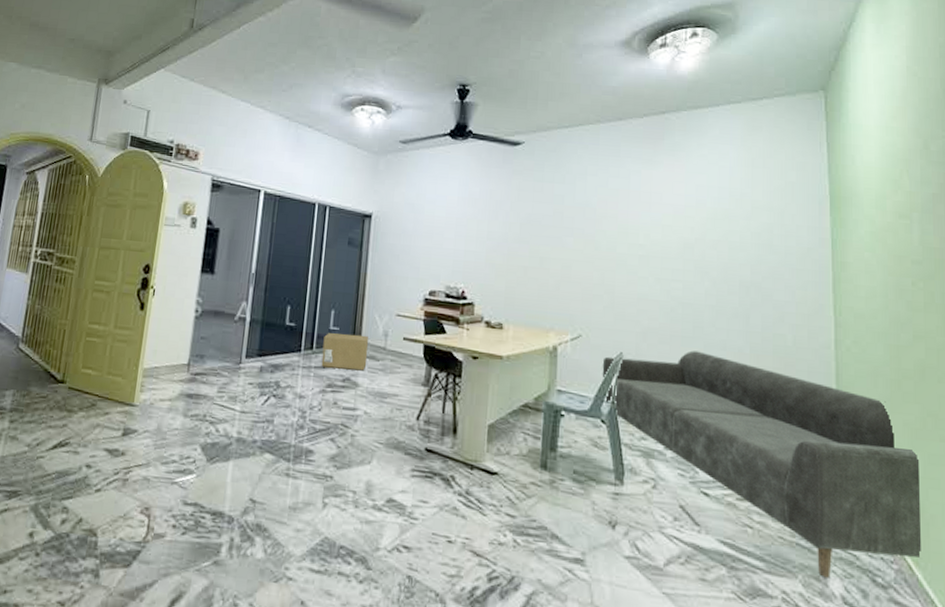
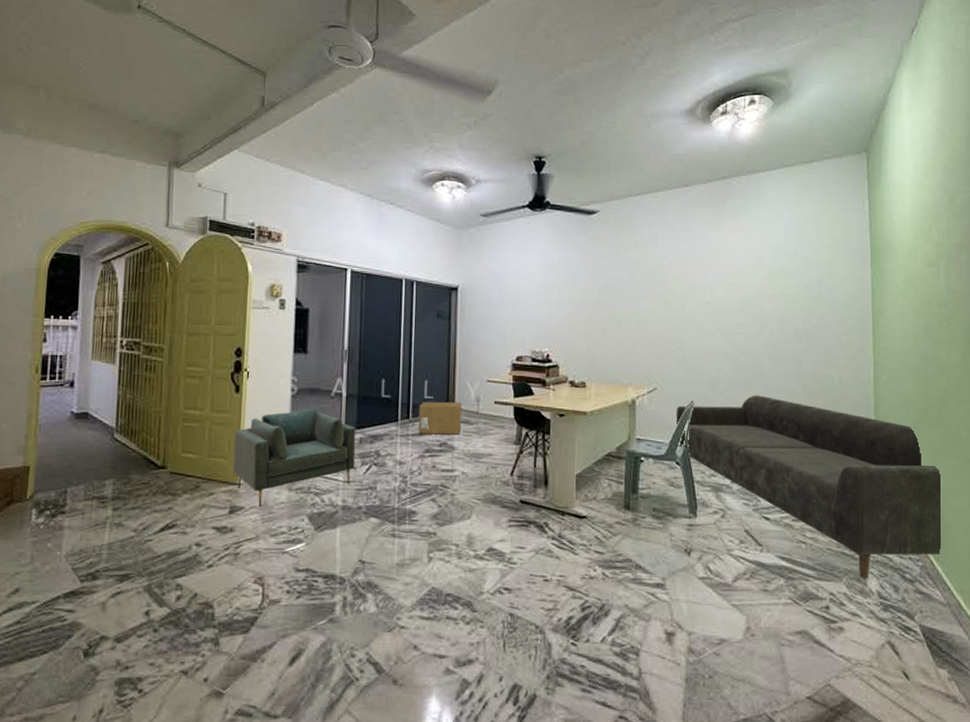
armchair: none [130,331,258,432] -> present [233,408,356,507]

